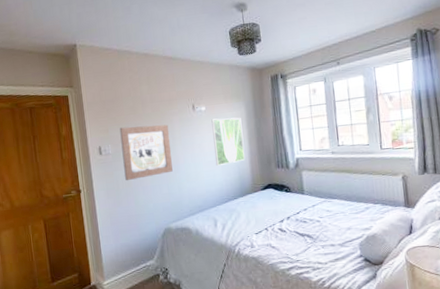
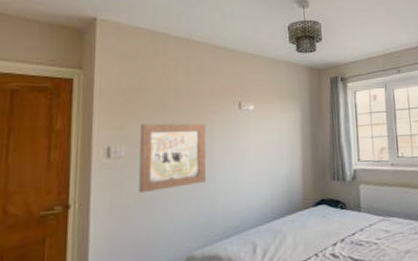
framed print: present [211,117,245,166] -> none [260,120,297,176]

